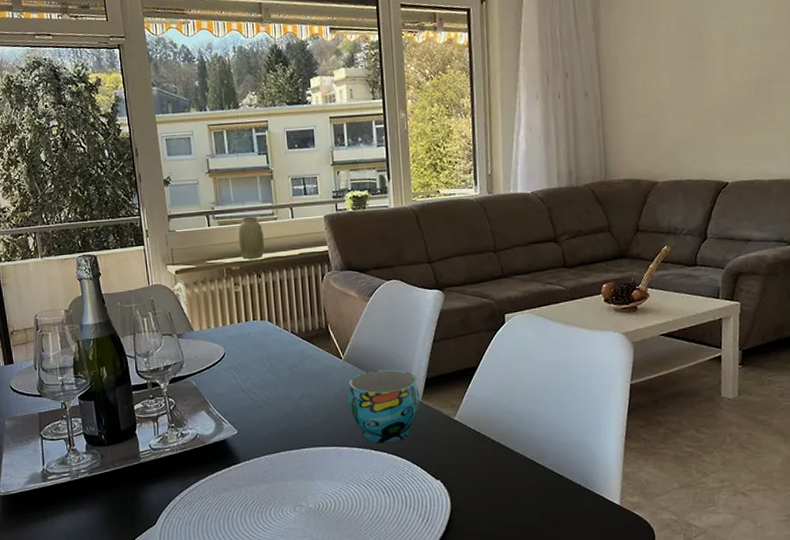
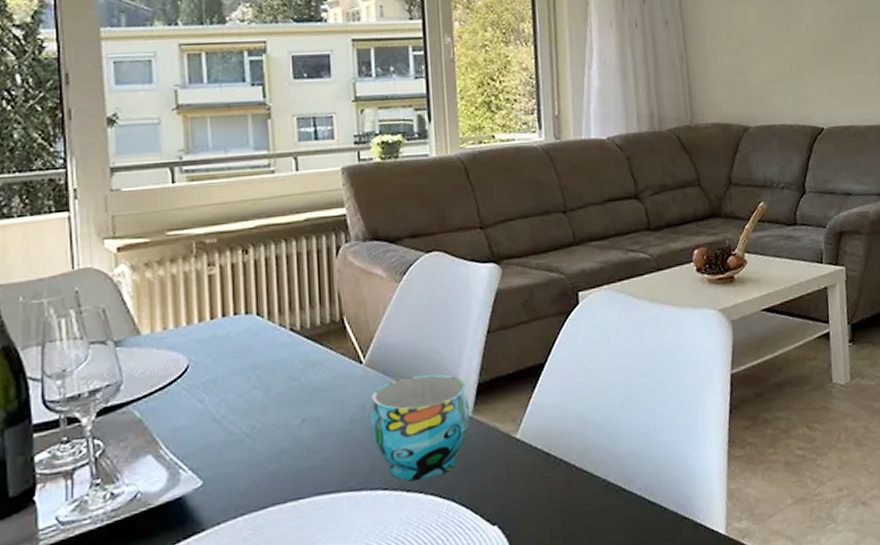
vase: present [238,216,265,259] -> none [217,168,256,228]

